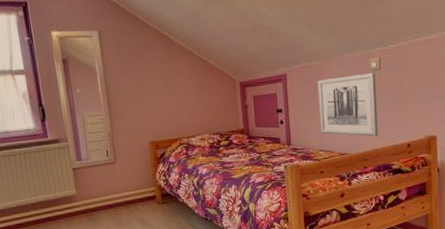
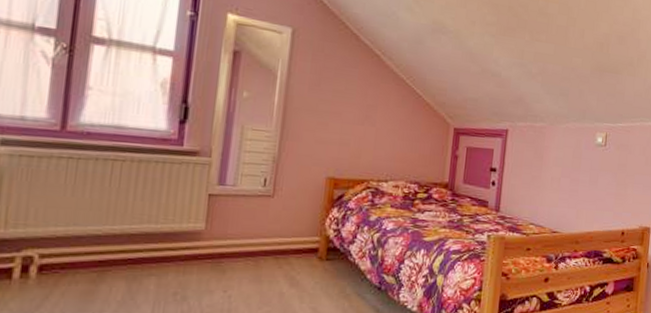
wall art: present [317,73,378,137] -> none [534,144,600,218]

